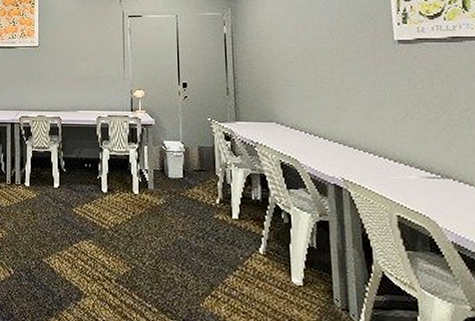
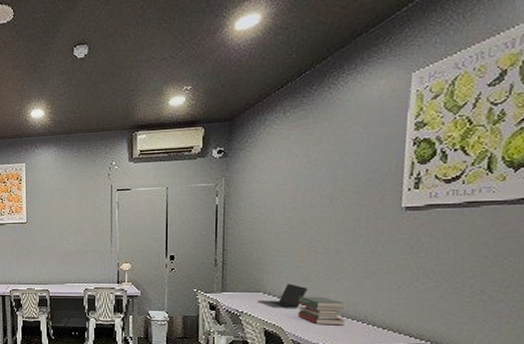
laptop: none [271,113,319,139] -> present [258,283,309,308]
books: none [310,126,358,158] -> present [298,296,345,326]

